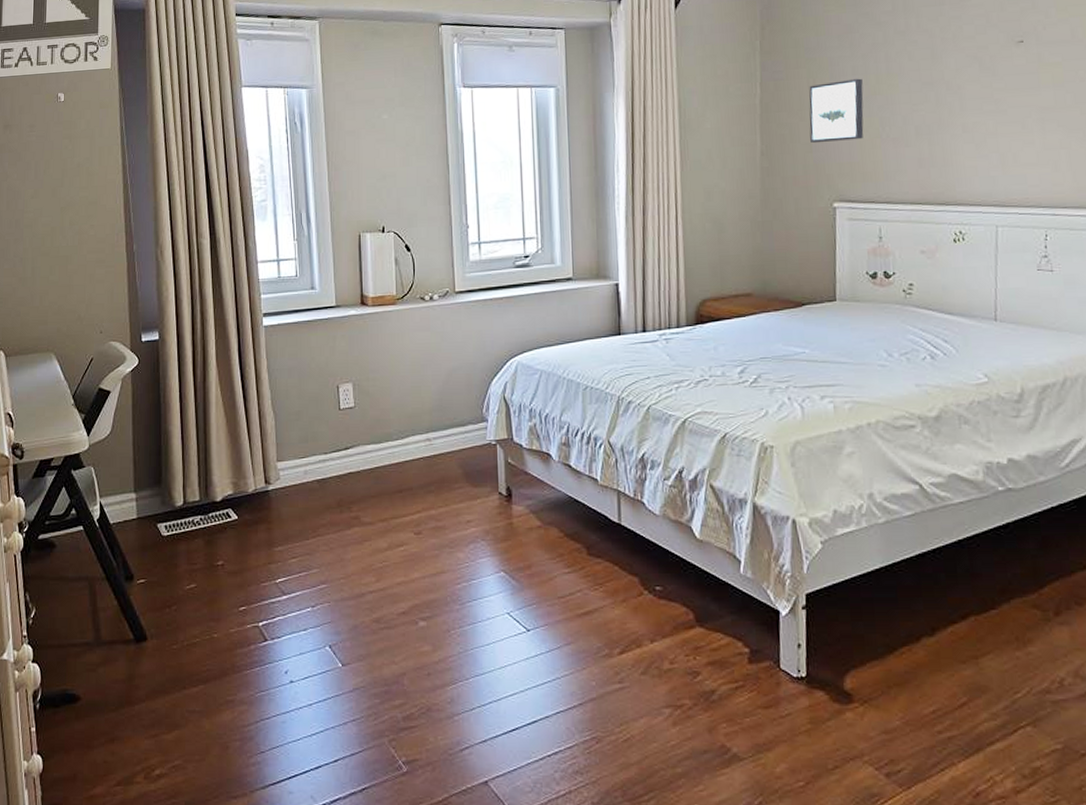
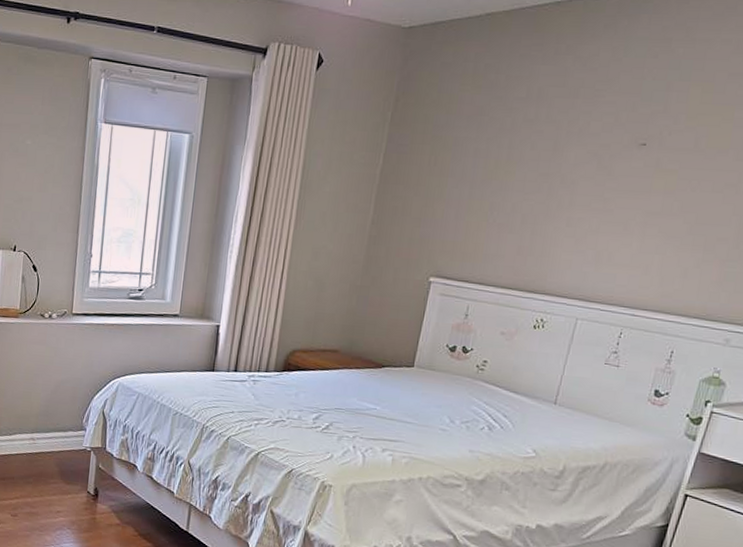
wall art: present [809,78,864,144] -> none [420,161,482,221]

